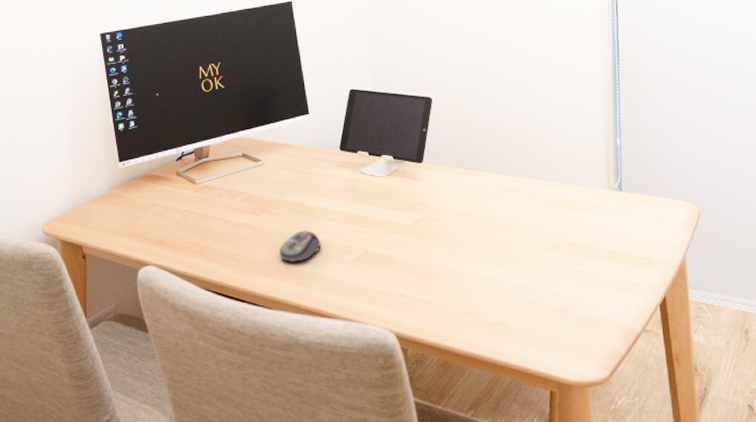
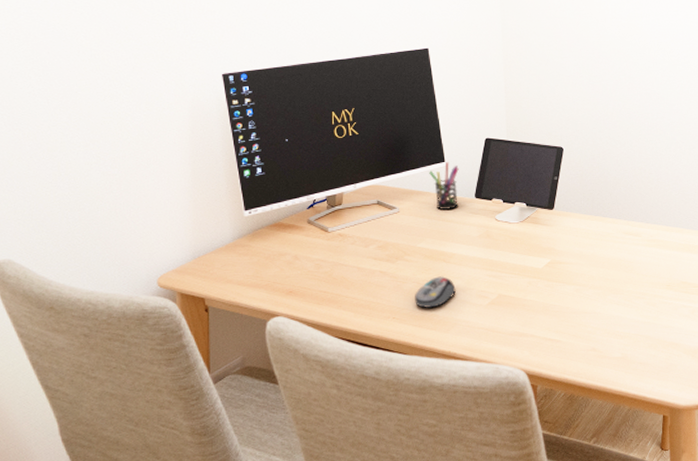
pen holder: none [293,114,323,163] -> present [429,162,459,211]

